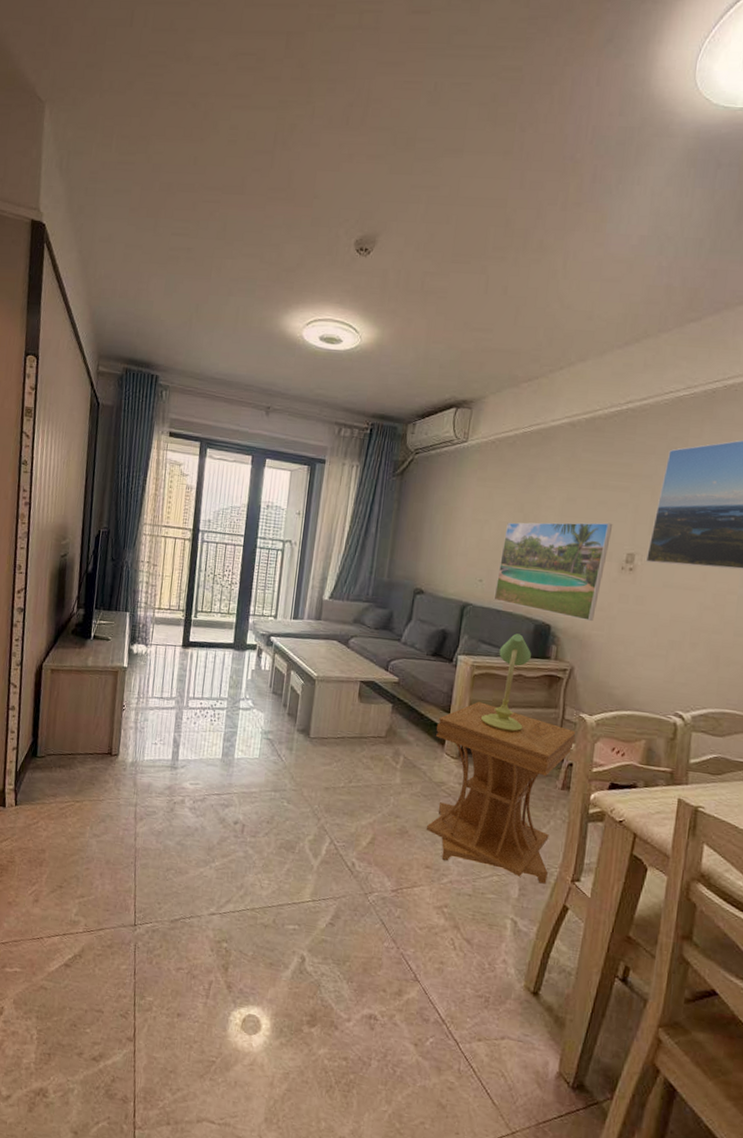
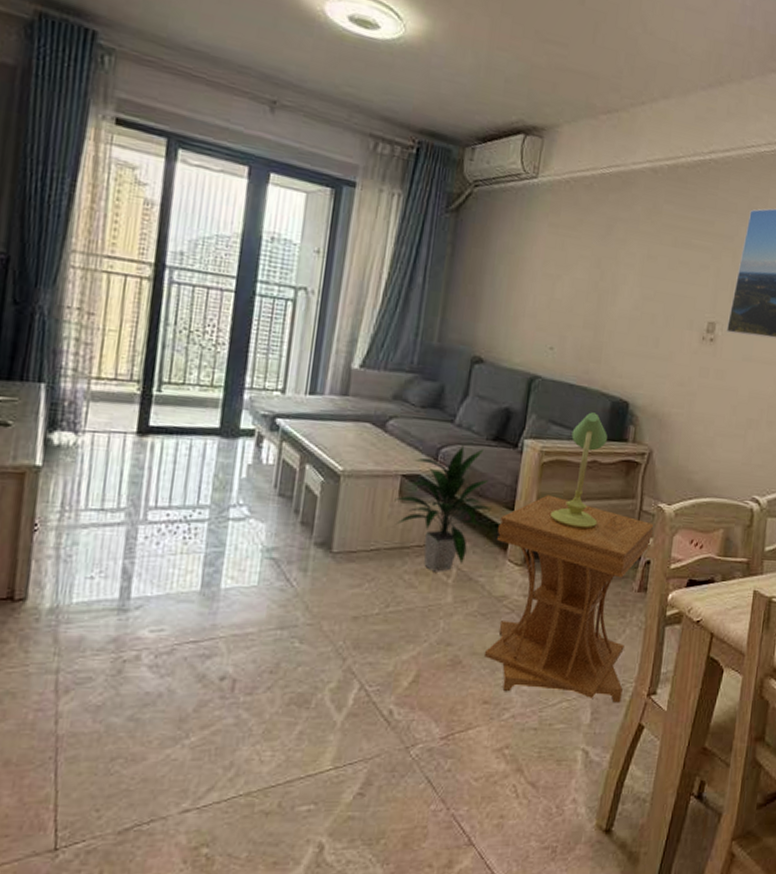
indoor plant: none [355,659,431,759] -> present [394,445,492,572]
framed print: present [493,522,613,622] -> none [566,279,695,399]

